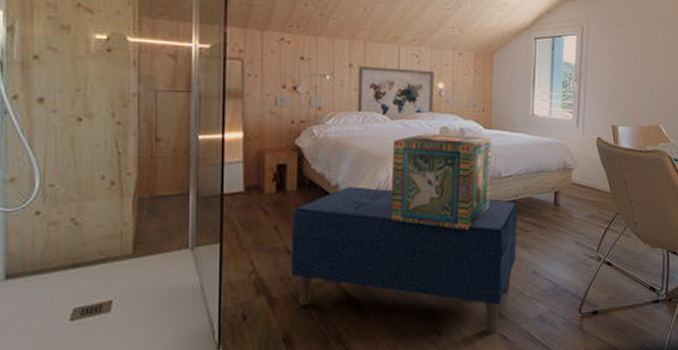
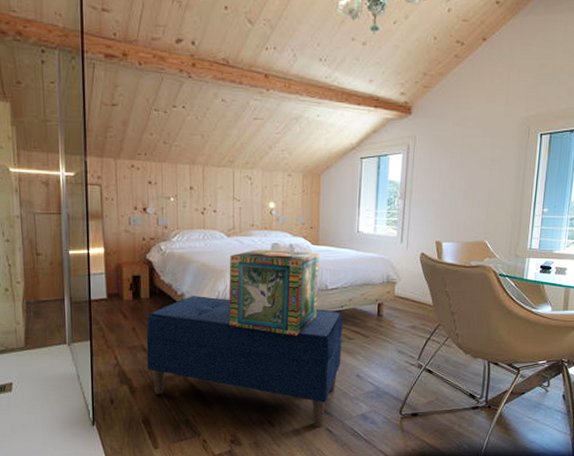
wall art: present [357,66,434,120] -> none [198,189,266,237]

